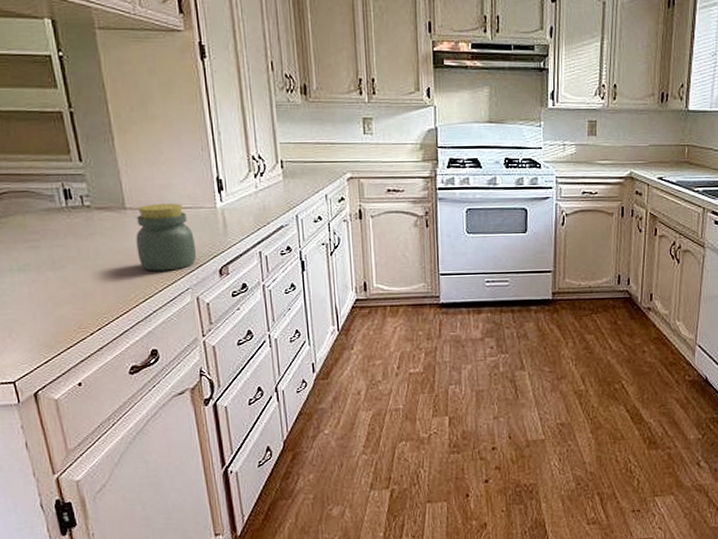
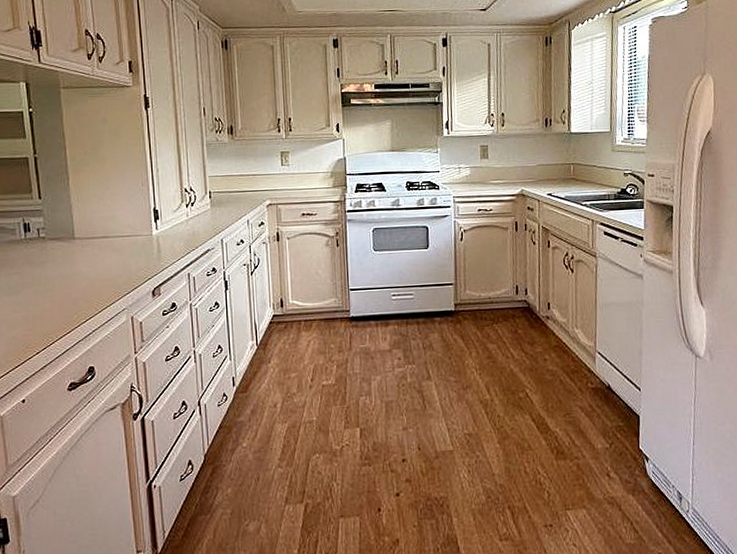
jar: present [136,203,197,272] -> none [82,232,134,294]

